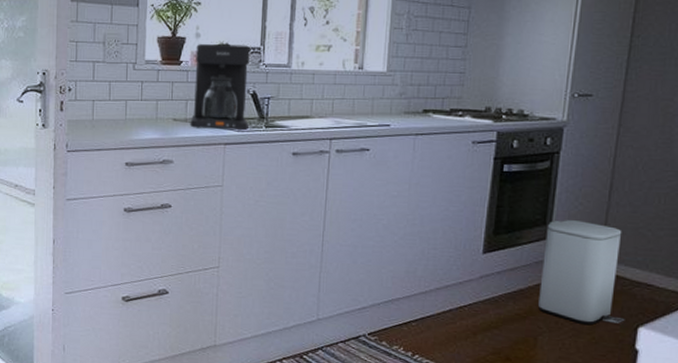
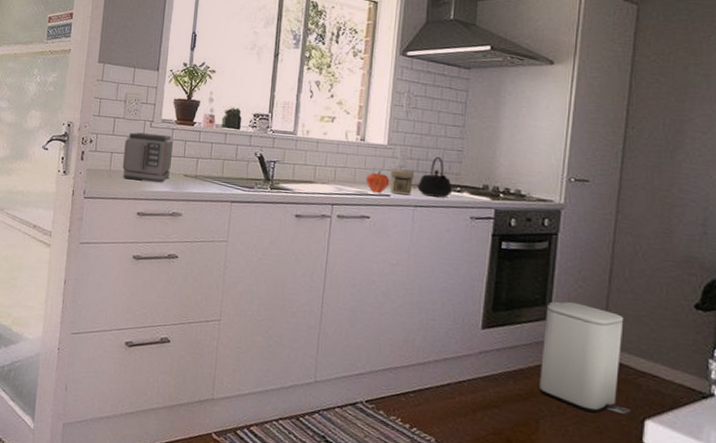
toaster: none [106,76,159,129] -> present [123,132,173,183]
coffee maker: present [190,44,250,131] -> none [199,108,259,191]
fruit: none [365,100,390,124] -> present [366,171,390,194]
jar: none [390,97,415,124] -> present [390,168,414,196]
kettle: none [418,80,455,124] -> present [417,156,453,198]

